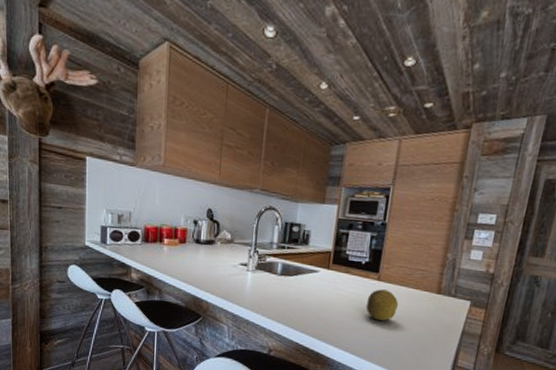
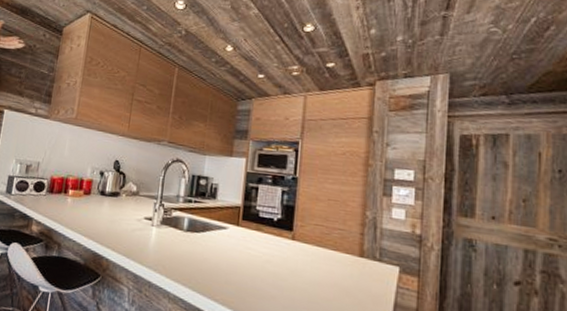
fruit: present [366,289,399,321] -> none [281,249,318,288]

